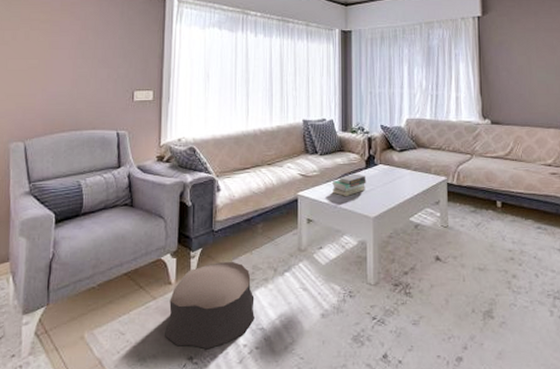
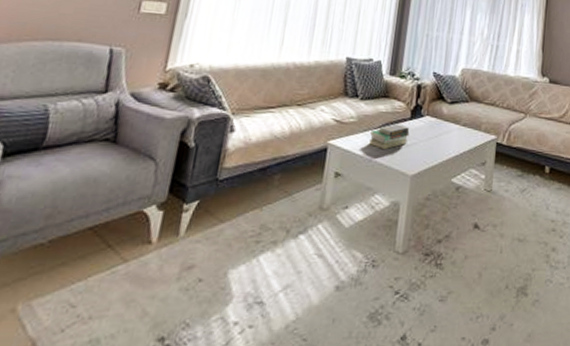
pouf: present [165,261,255,350] -> none [131,218,257,328]

